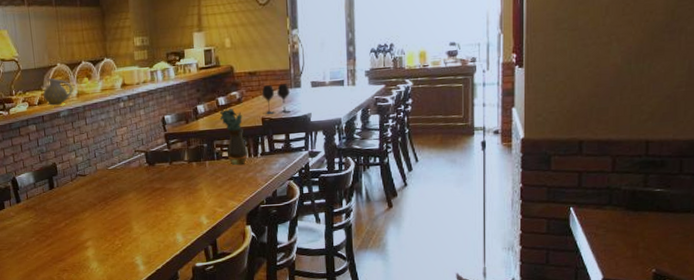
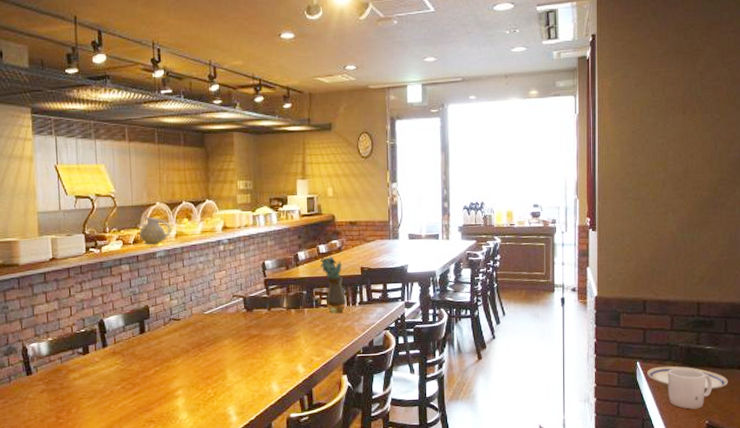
wine glass: present [261,84,291,115] -> none [361,235,389,265]
plate: none [582,211,682,239] -> present [647,366,728,392]
mug: none [606,213,662,257] -> present [667,368,713,409]

